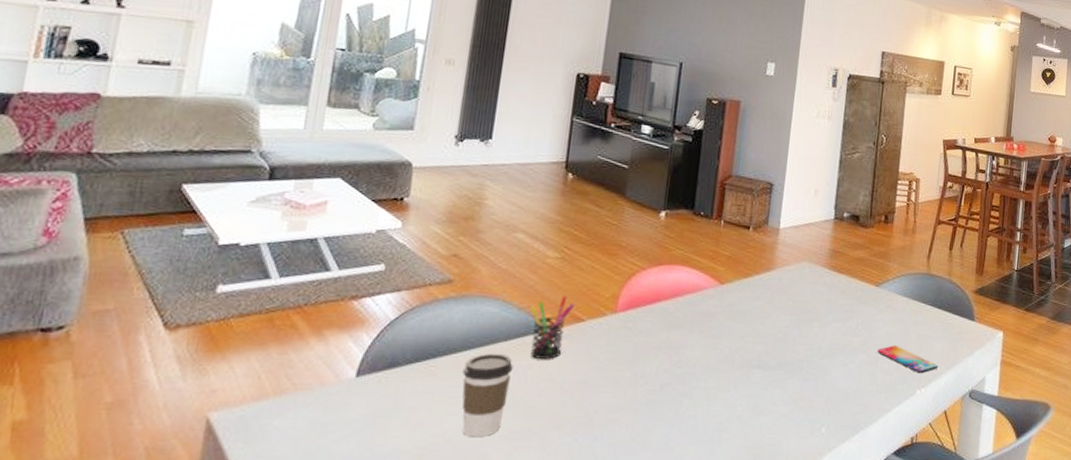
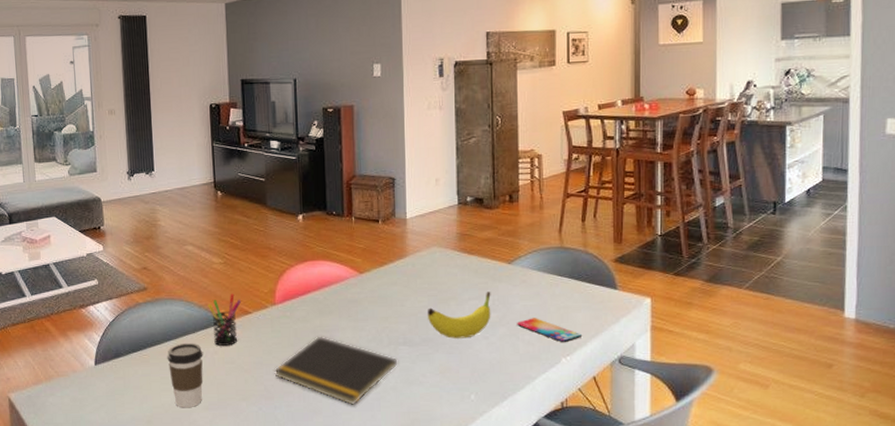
notepad: none [601,353,748,437] -> present [274,336,398,405]
fruit: none [787,314,856,364] -> present [427,292,491,339]

